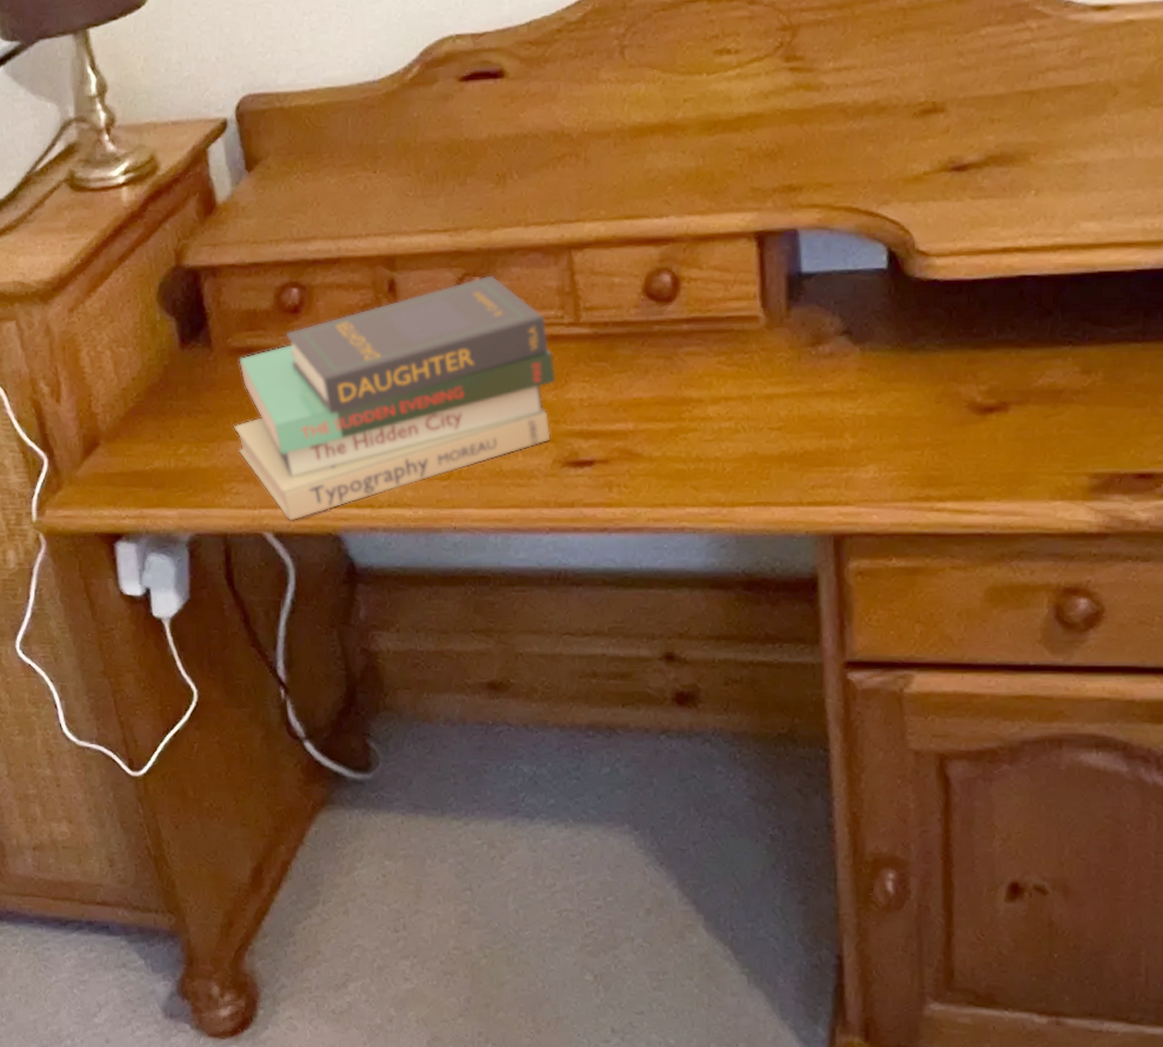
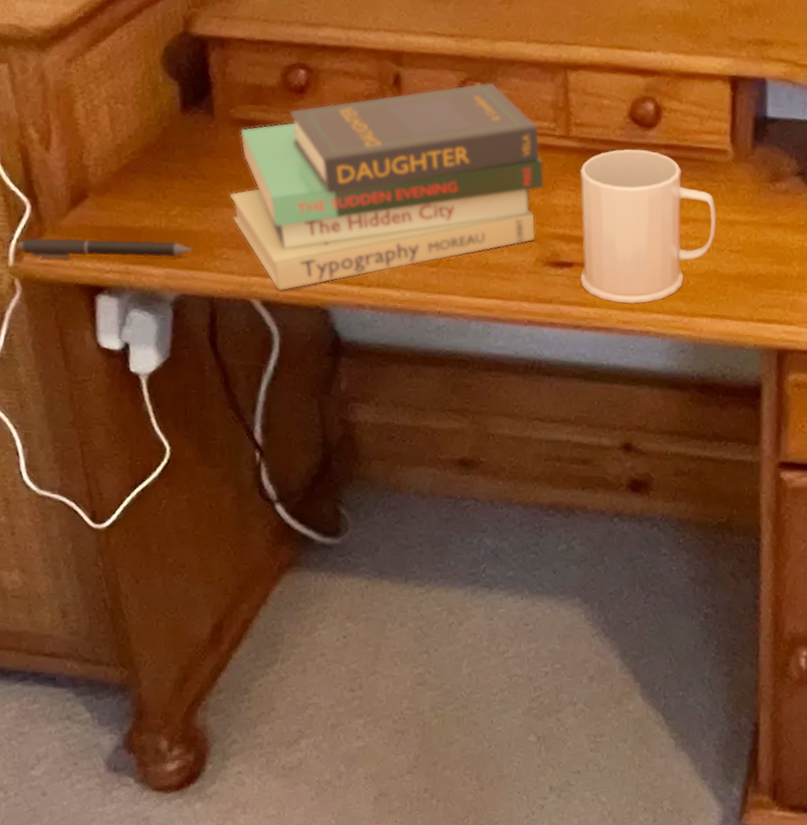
pen: none [38,481,204,512] -> present [17,237,195,259]
mug: none [594,327,752,500] -> present [579,149,717,304]

